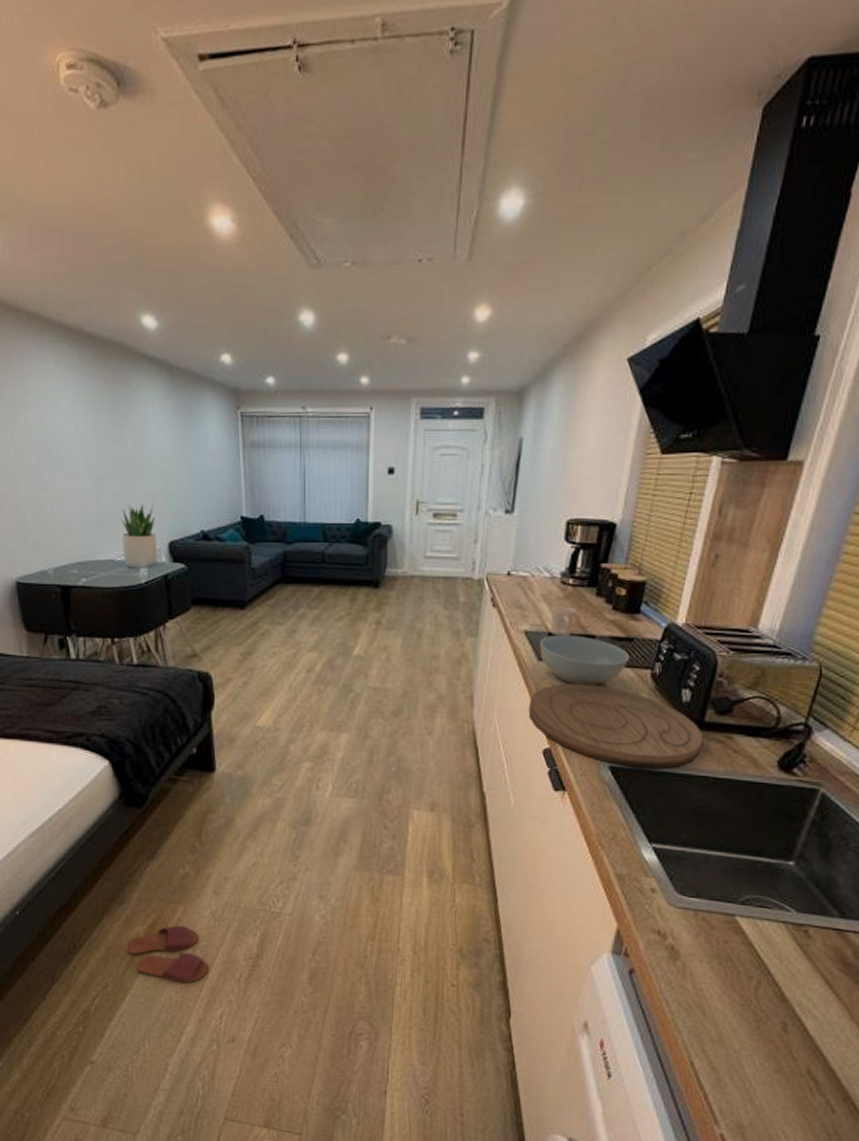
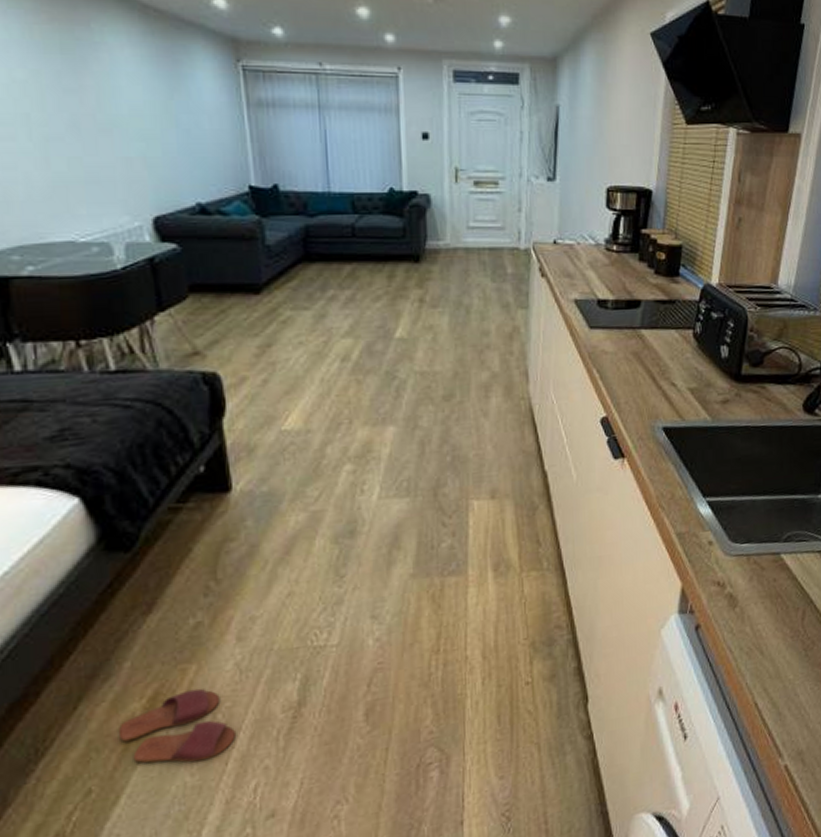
planter: present [121,503,157,568] -> none [83,171,138,251]
cutting board: present [528,683,704,770] -> none [583,348,742,426]
bowl: present [539,635,630,687] -> none [590,300,674,351]
mug: present [549,606,577,636] -> none [598,272,622,303]

